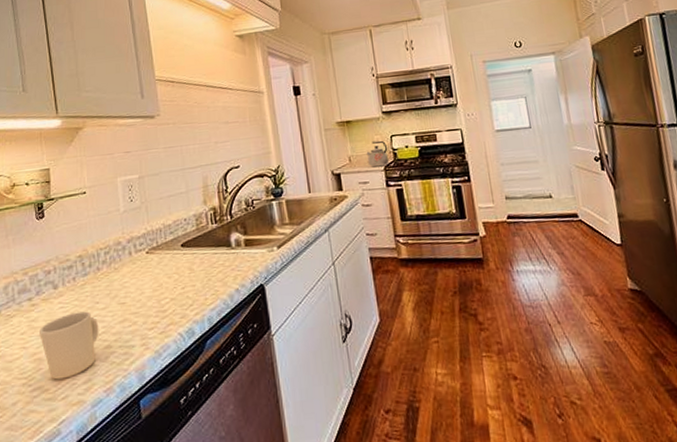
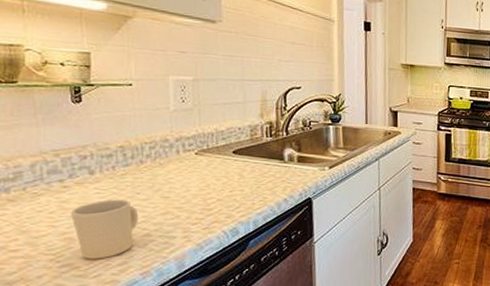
kettle: present [366,140,389,168] -> none [424,88,444,112]

